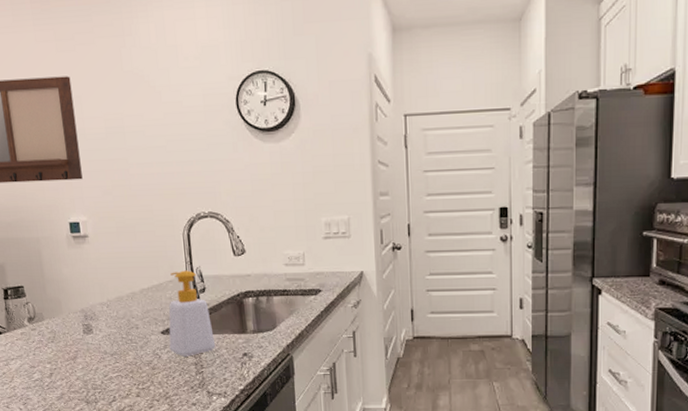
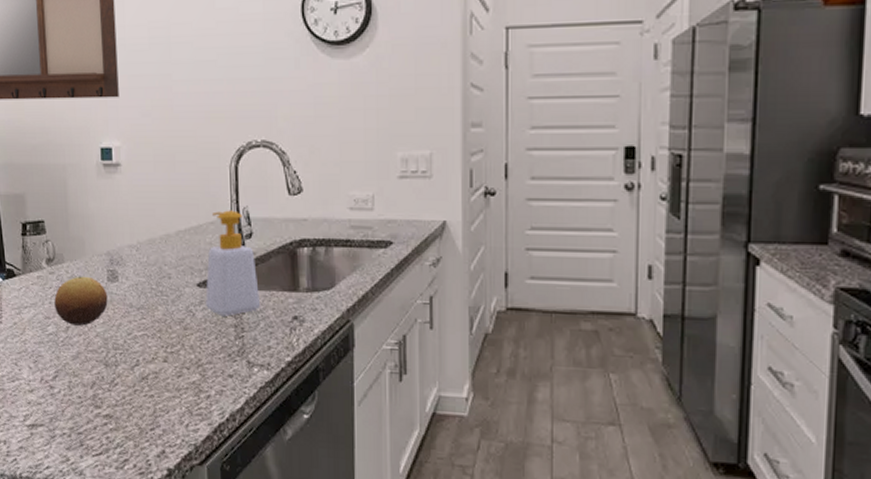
fruit: none [37,330,85,372] -> present [54,276,108,326]

